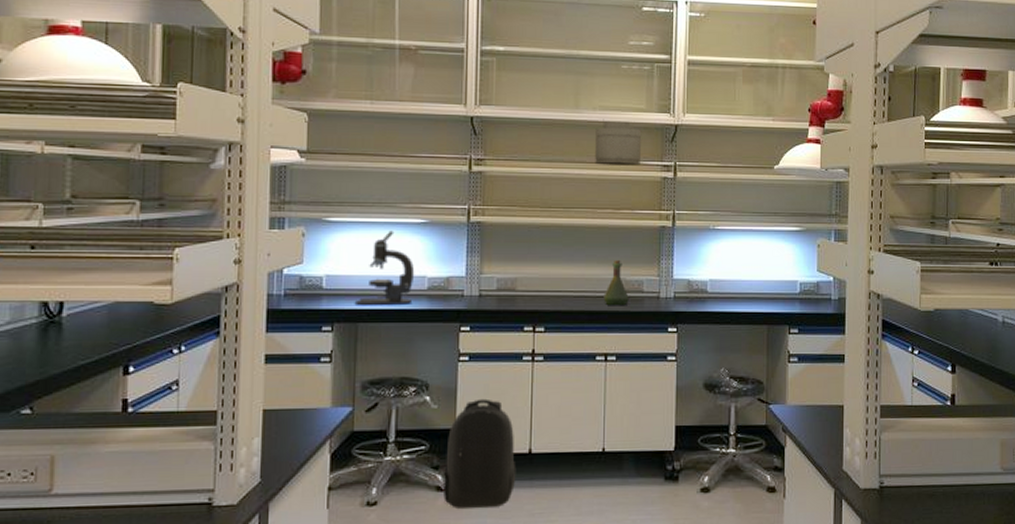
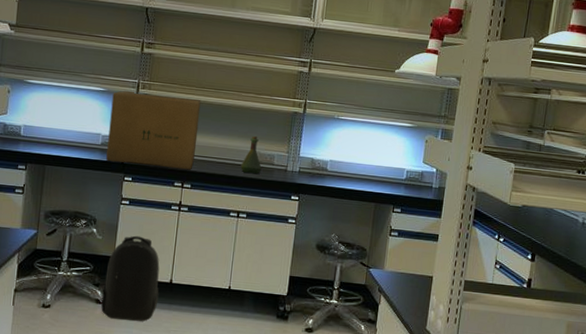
microscope: present [354,230,415,306] -> none [44,94,93,156]
box: none [435,219,548,311] -> present [106,90,201,171]
container: present [595,119,642,166] -> none [244,18,286,60]

